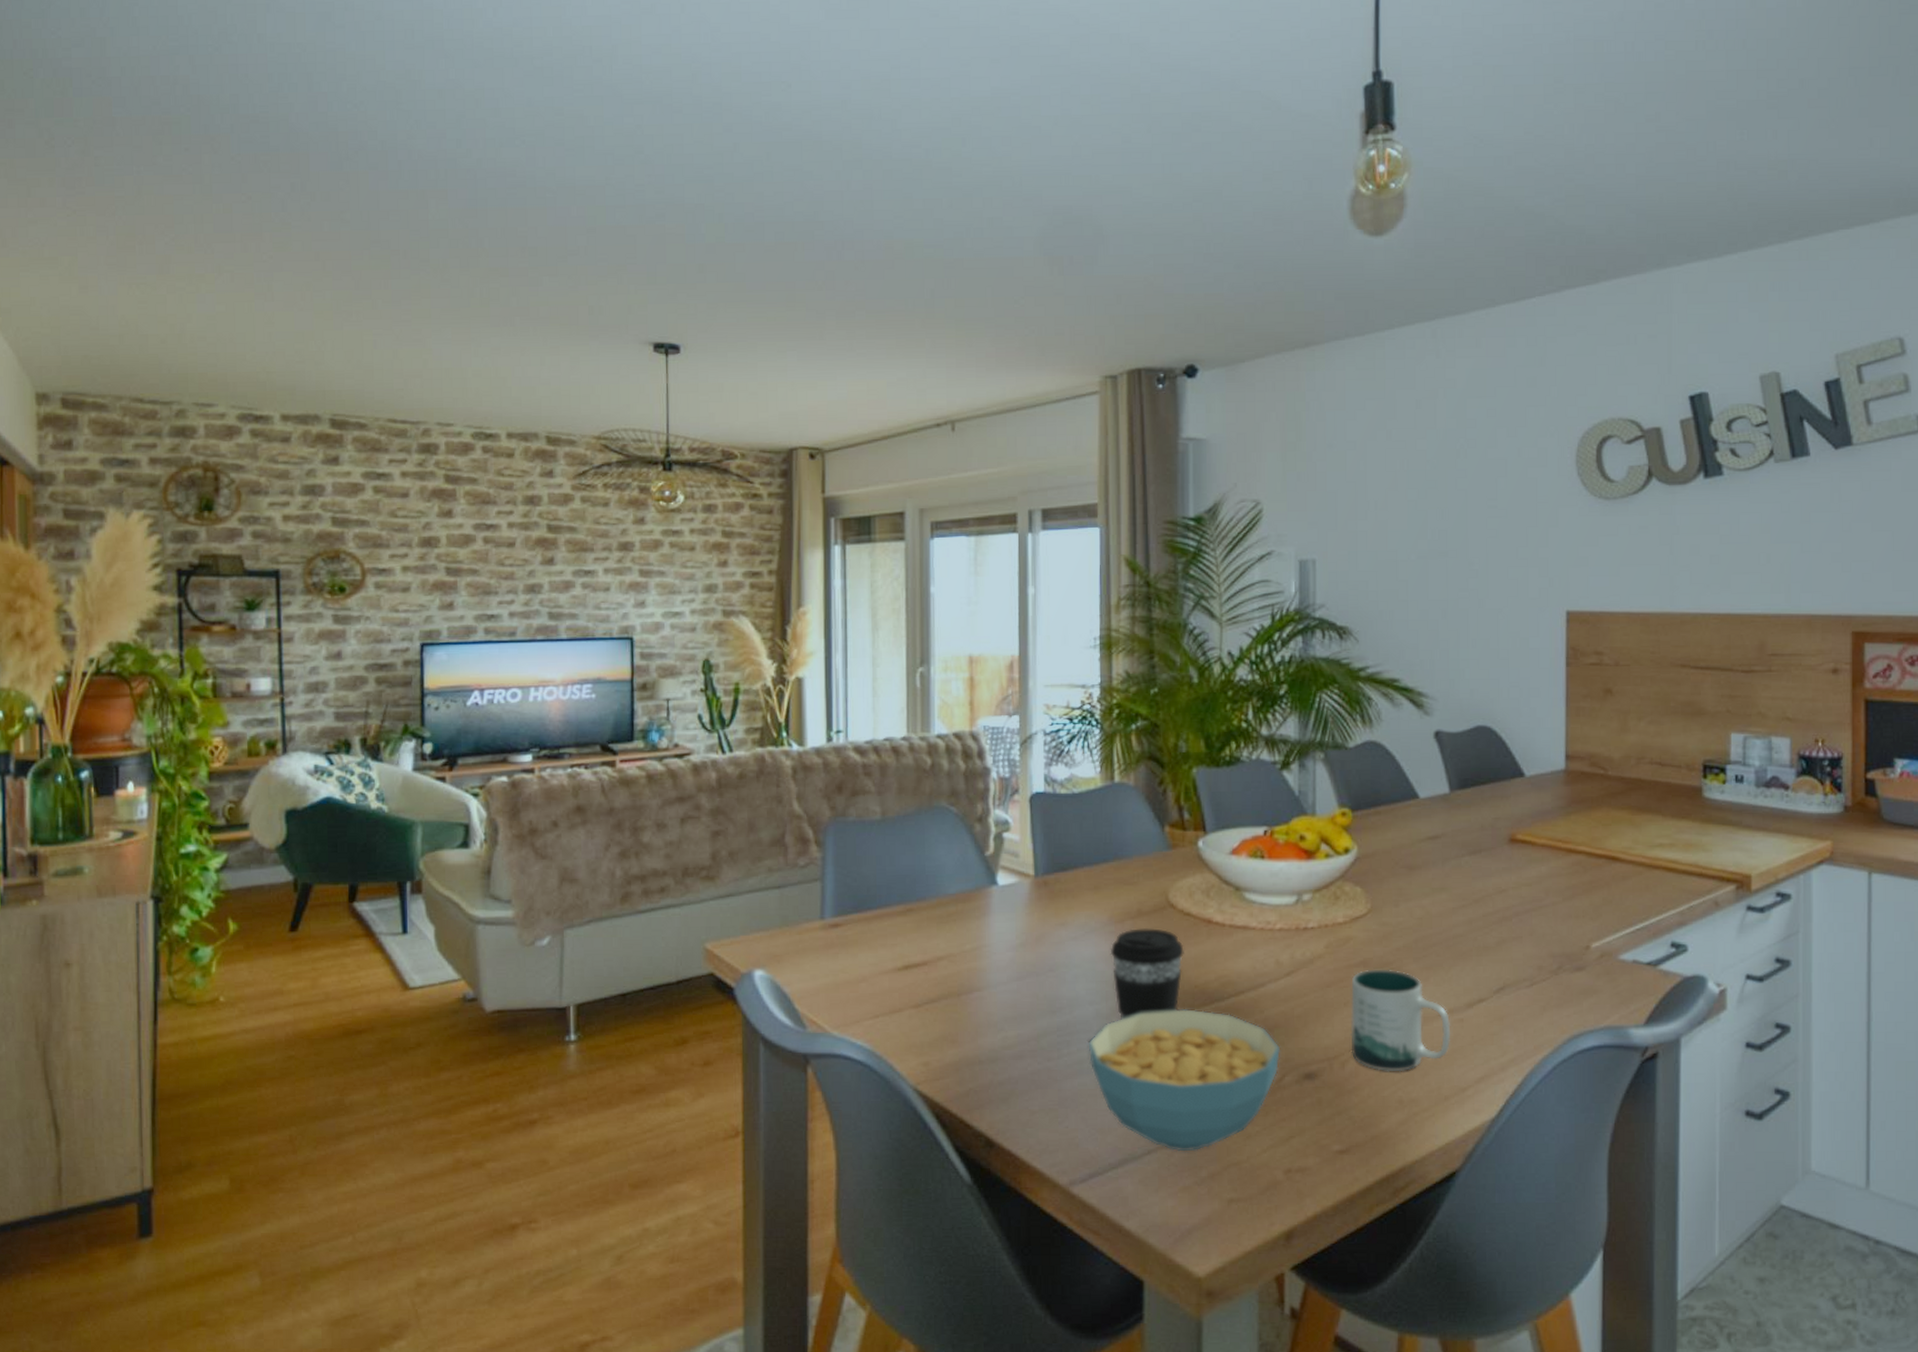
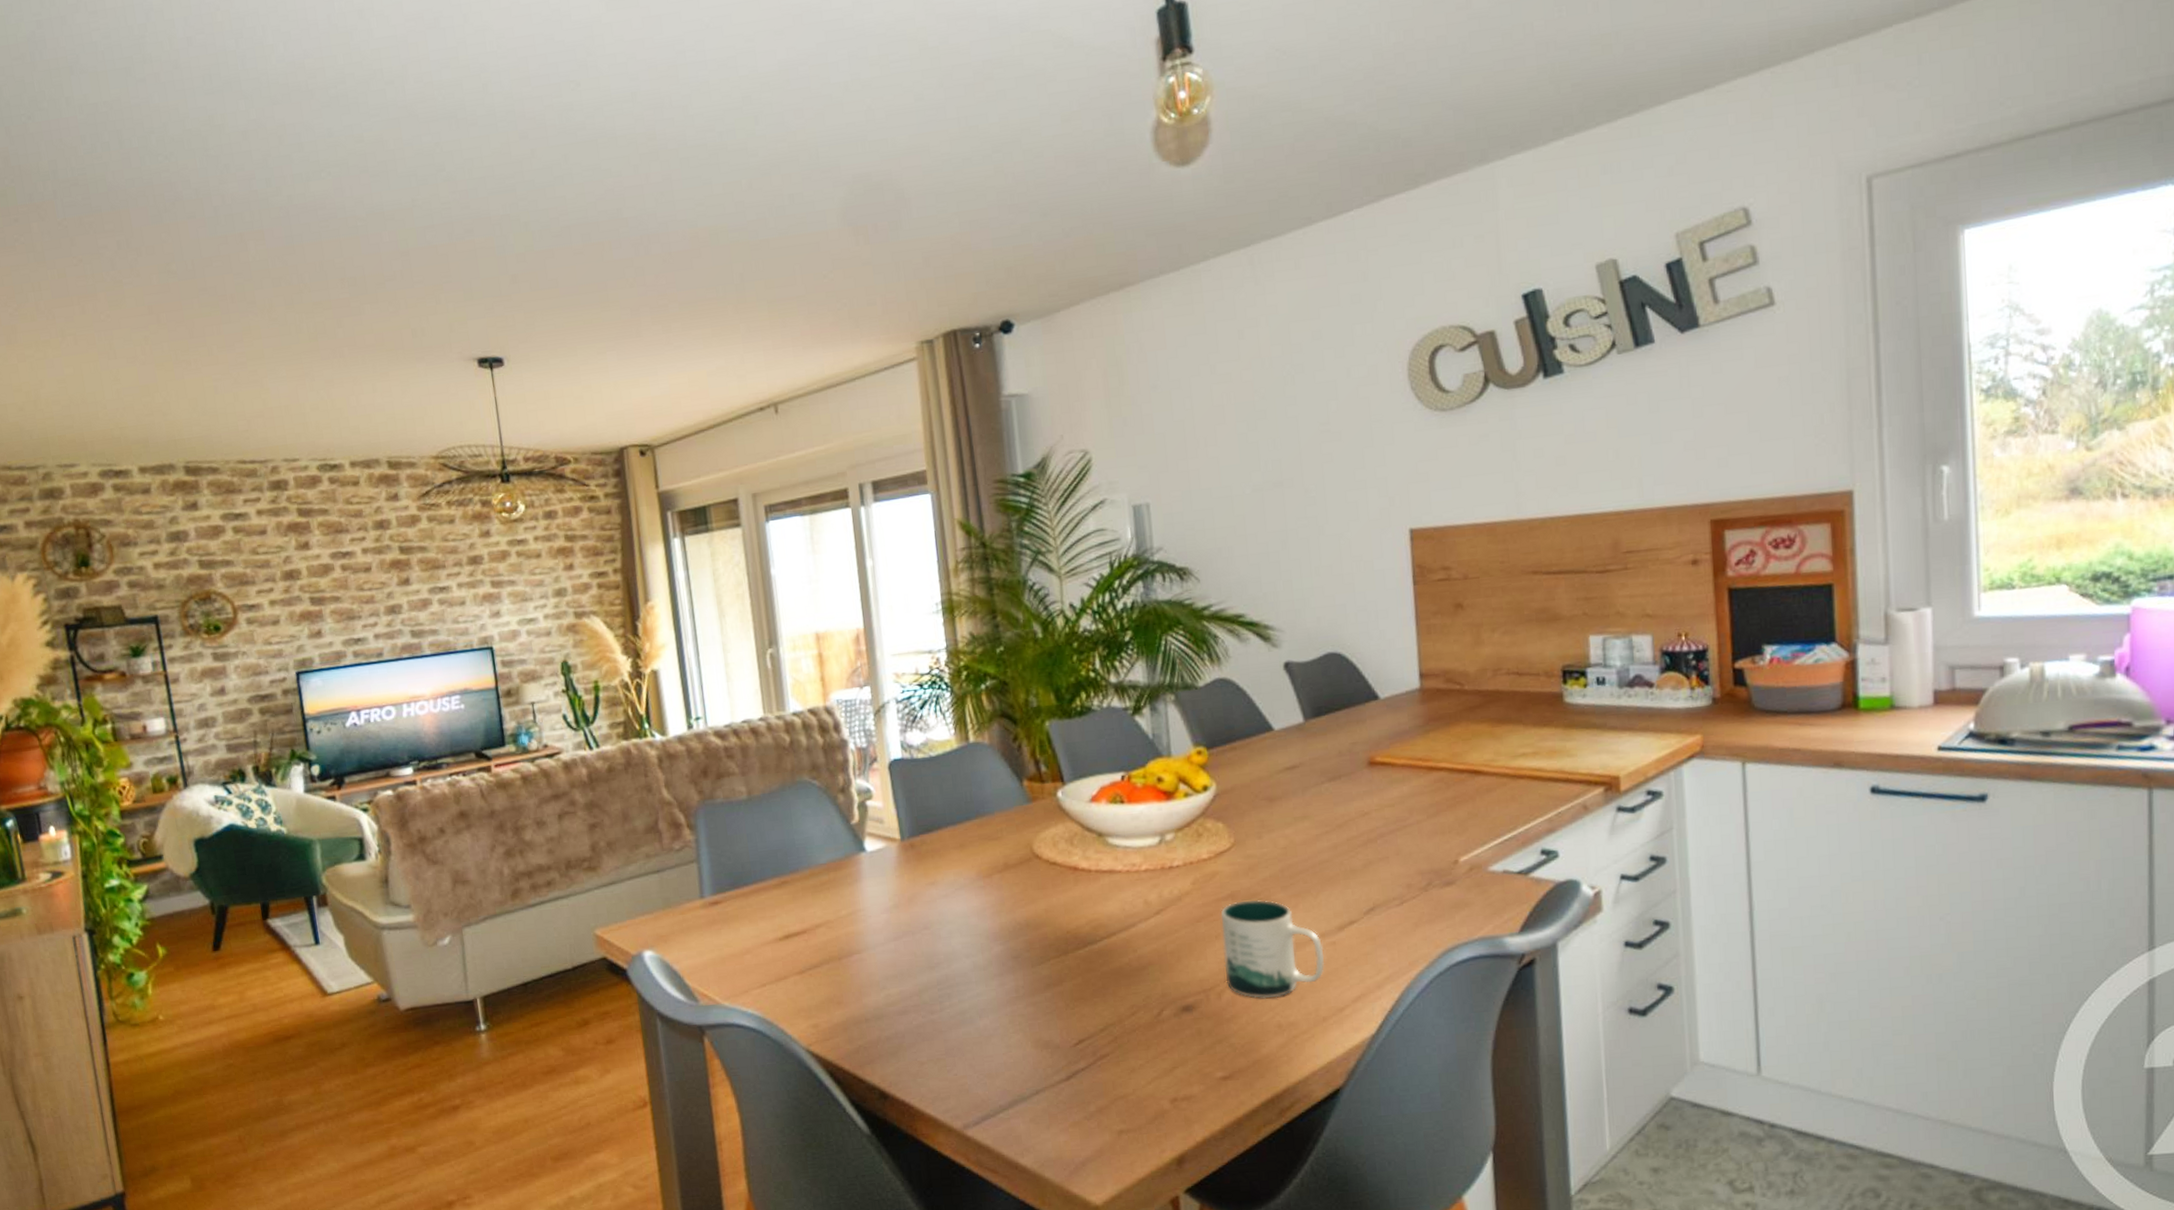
cereal bowl: present [1088,1009,1281,1152] -> none [968,954,1157,1090]
coffee cup: present [1110,928,1184,1020] -> none [981,880,1054,970]

